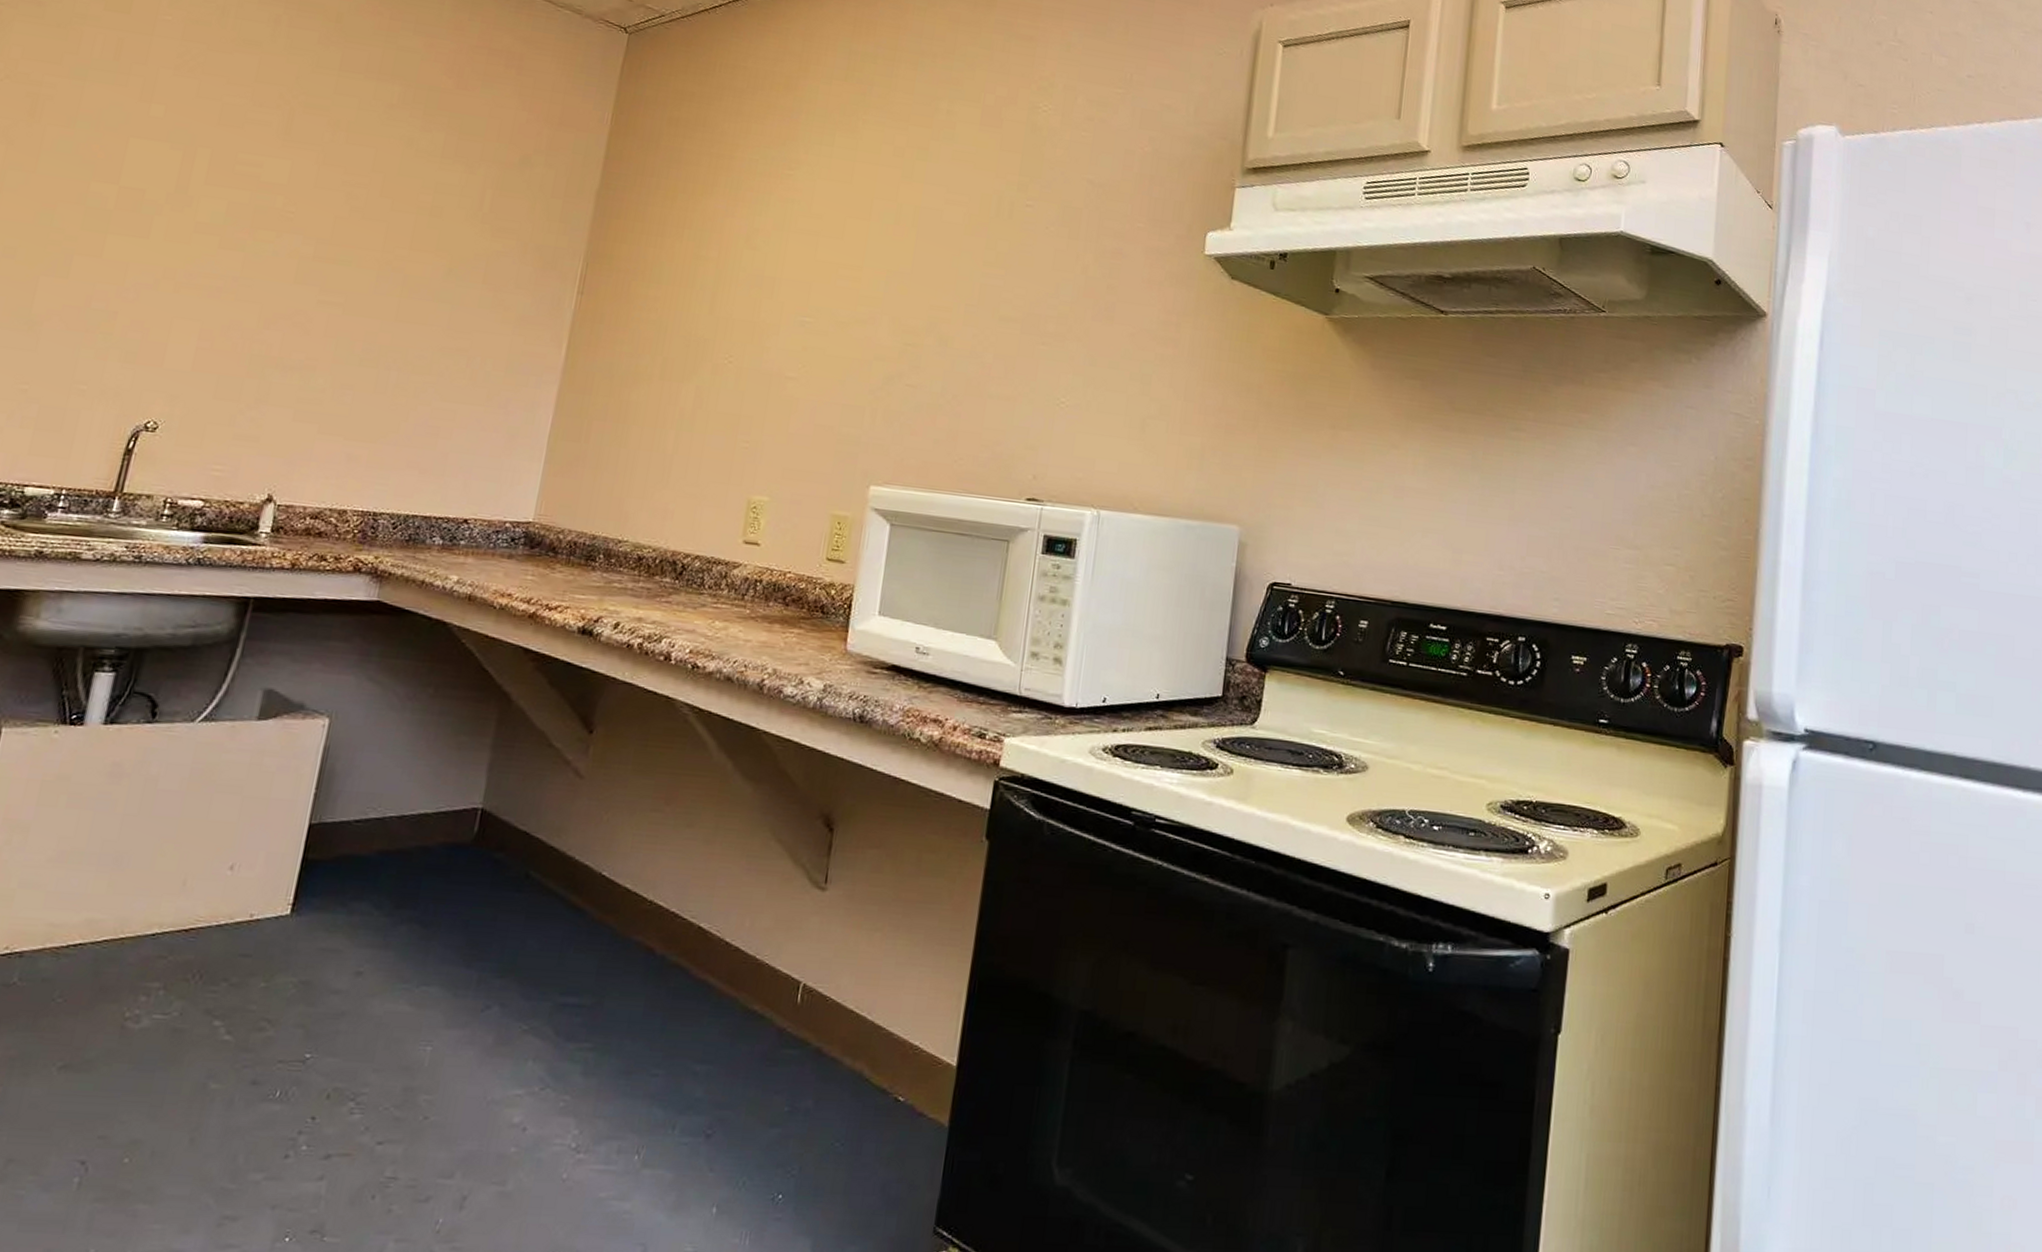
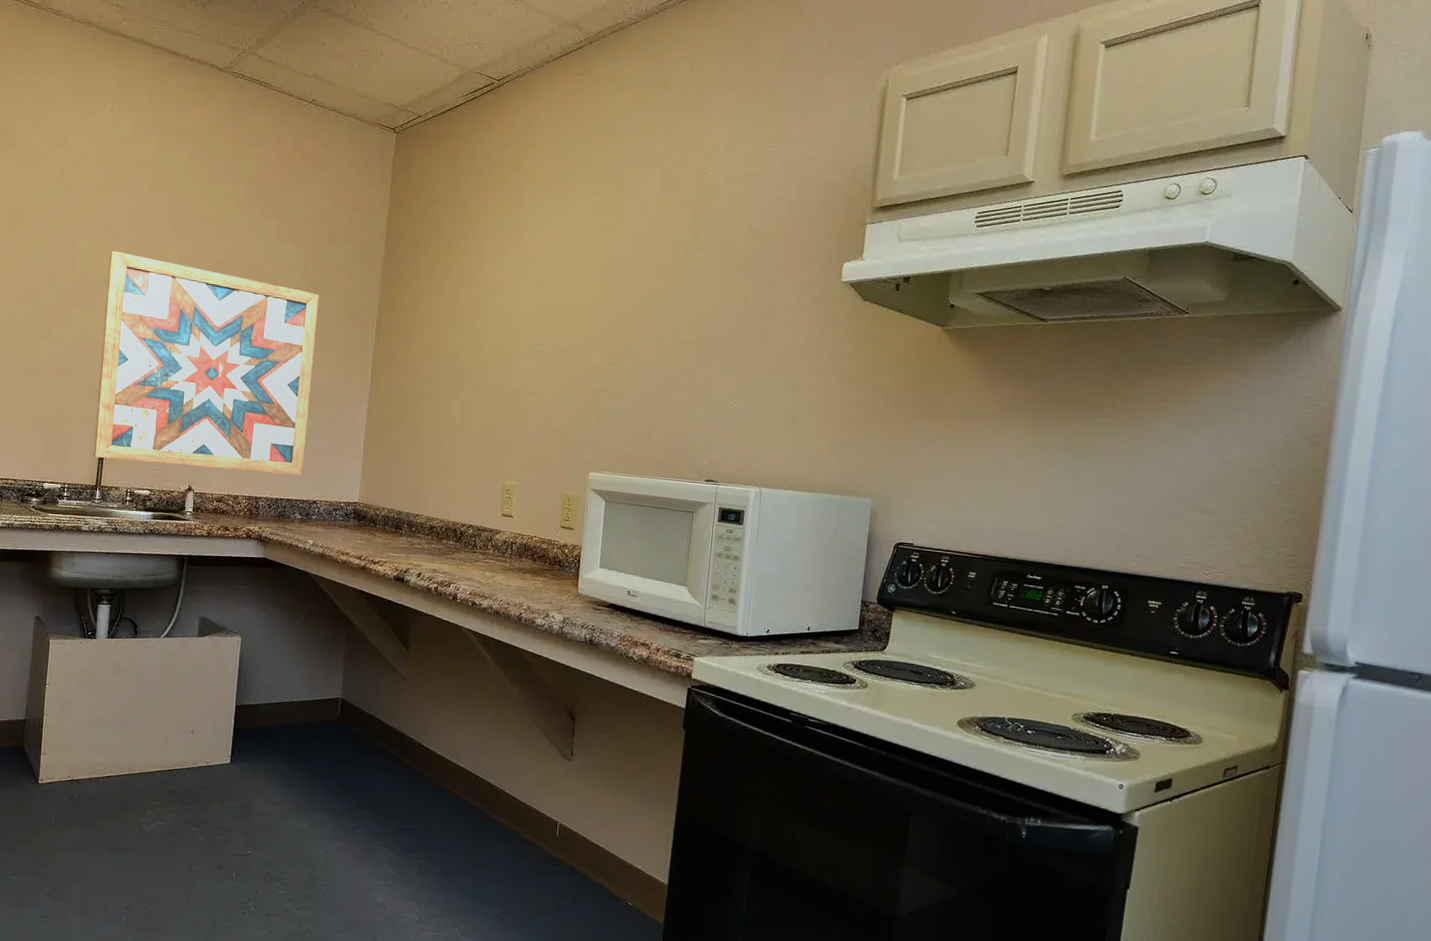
wall art: none [116,158,499,484] -> present [93,250,319,476]

